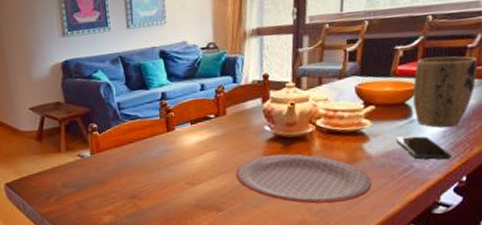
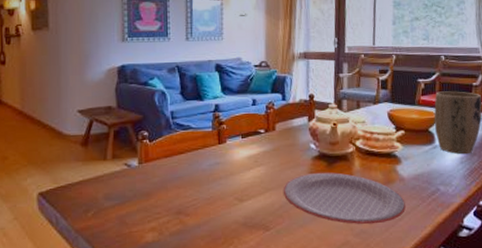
smartphone: present [396,136,451,160] -> none [423,160,469,185]

